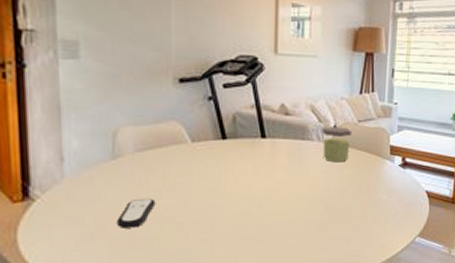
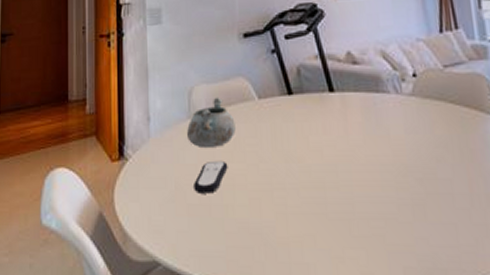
decorative bowl: none [110,139,166,188] -> present [187,97,236,149]
jar: present [322,127,353,163] -> none [399,74,439,120]

